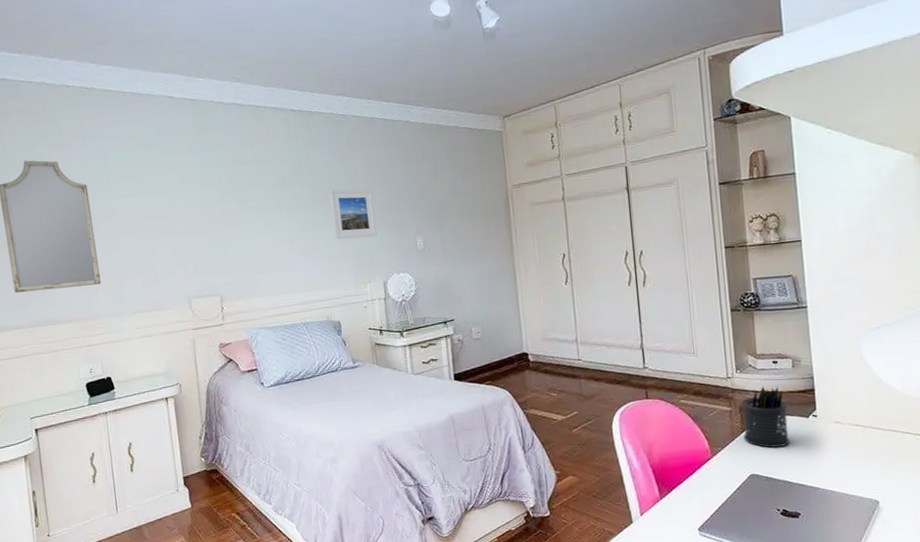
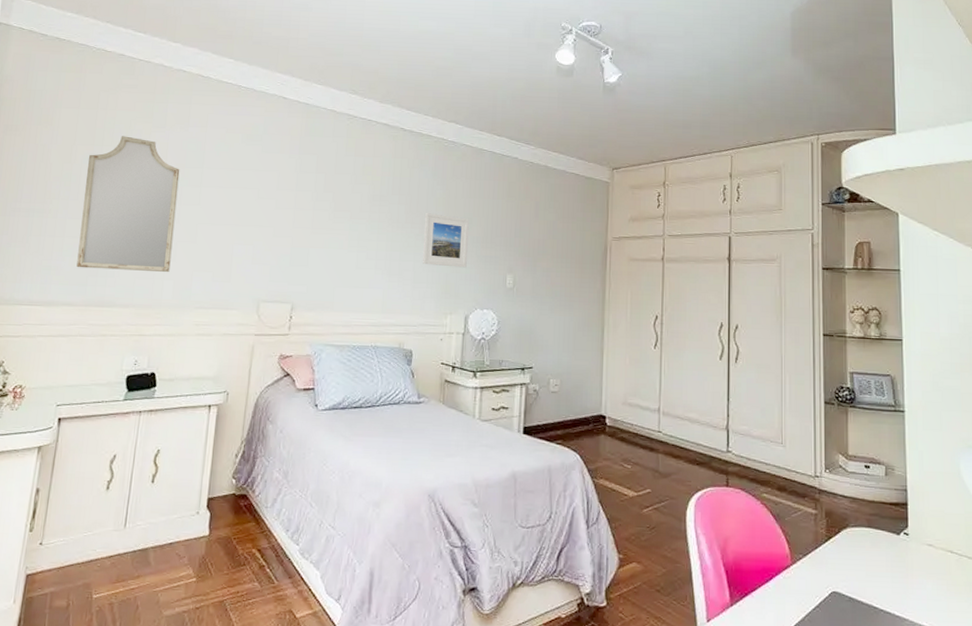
pen holder: present [741,385,790,448] -> none [827,491,878,564]

